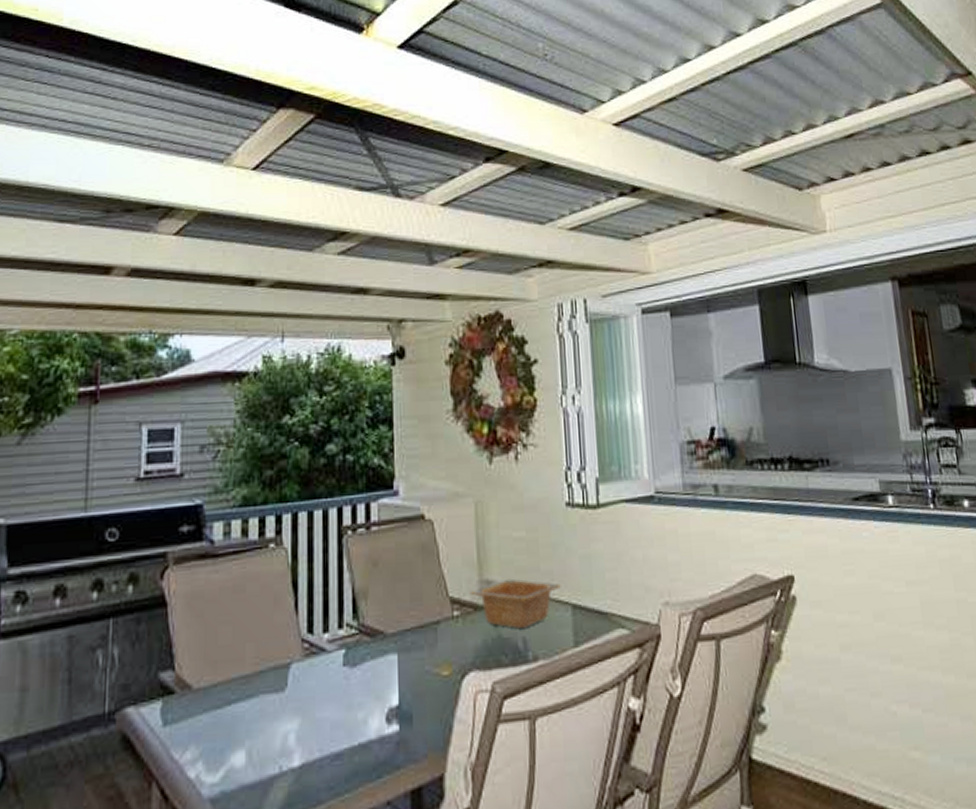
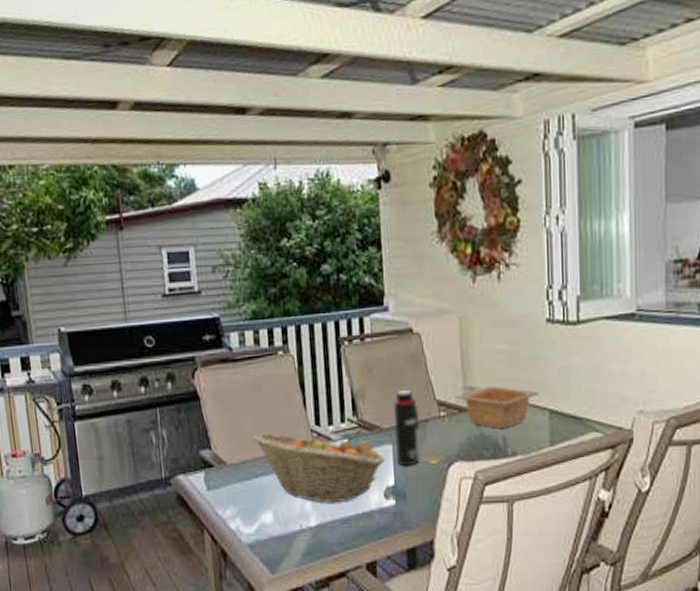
fruit basket: none [230,641,389,734] -> present [253,432,386,503]
water bottle: none [401,586,430,681] -> present [394,390,420,466]

